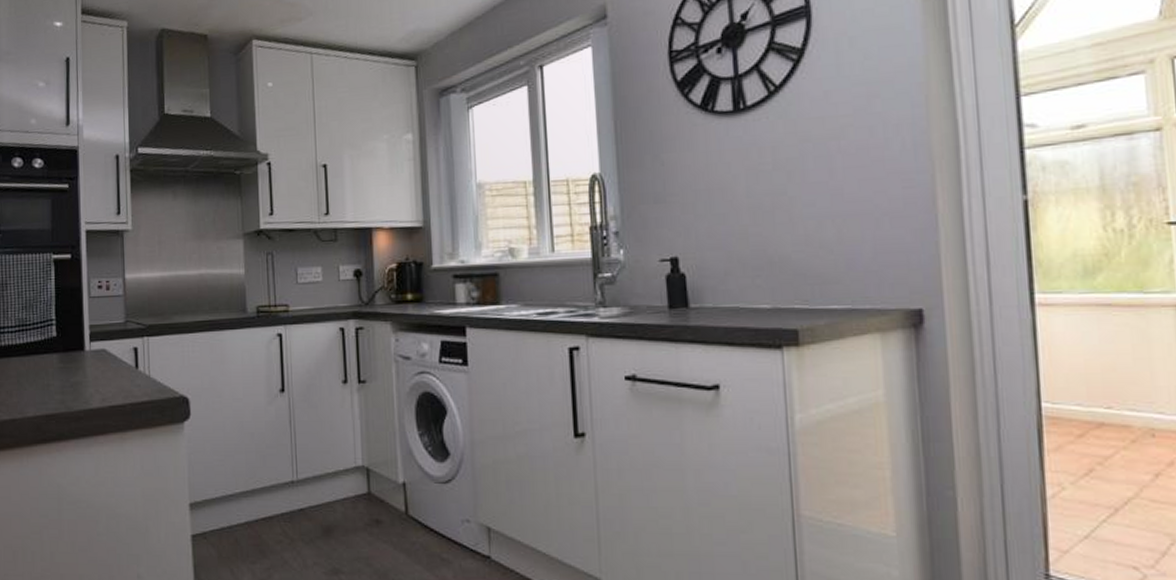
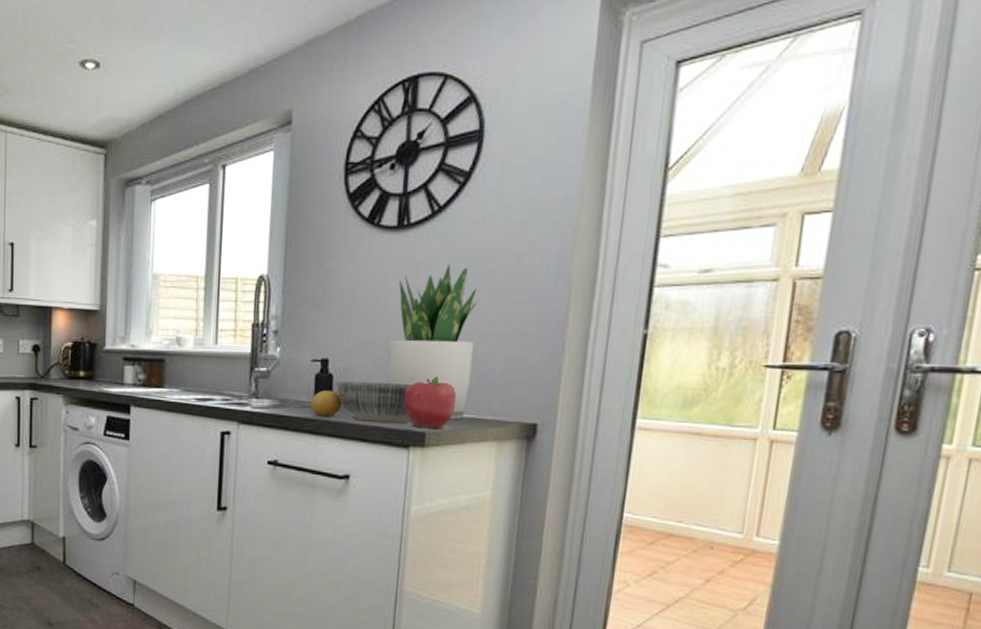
fruit: none [664,292,699,321] -> present [310,391,342,417]
bowl: none [691,277,778,324] -> present [337,381,411,424]
planter: none [743,146,840,313] -> present [387,265,479,420]
fruit: none [767,265,828,326] -> present [403,375,457,430]

